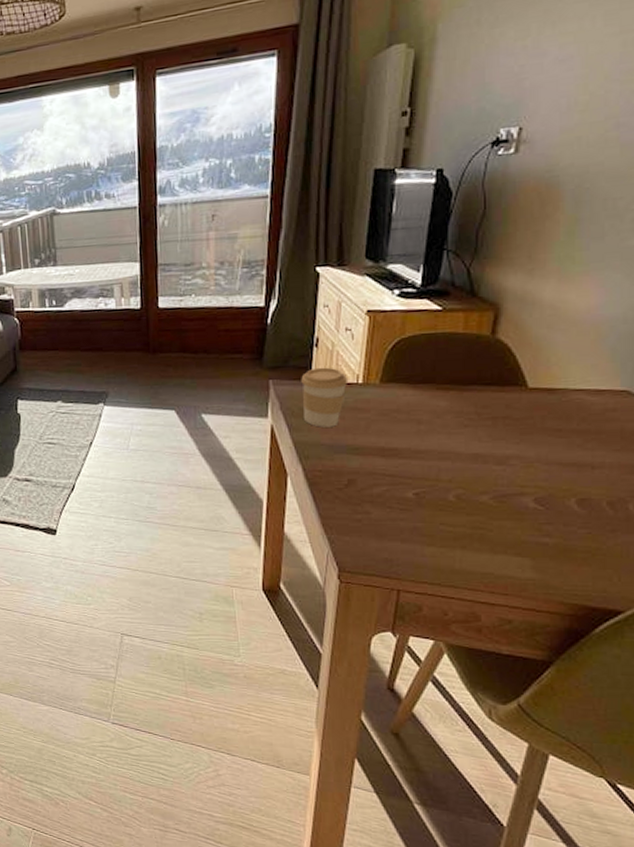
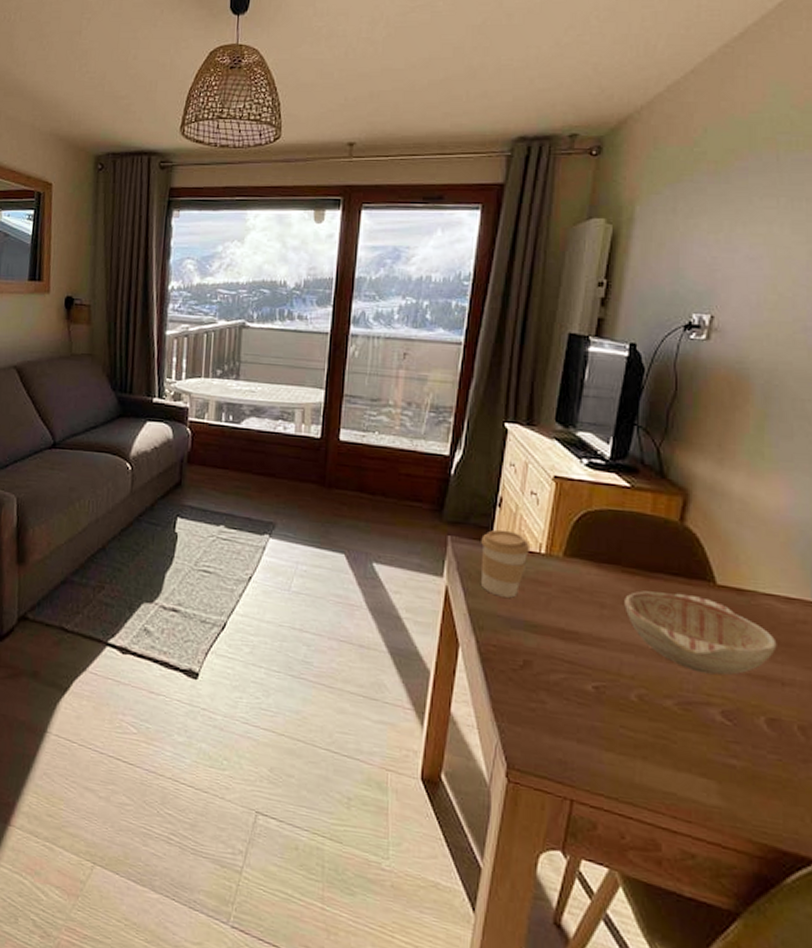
decorative bowl: none [440,400,587,468] -> present [624,591,777,676]

